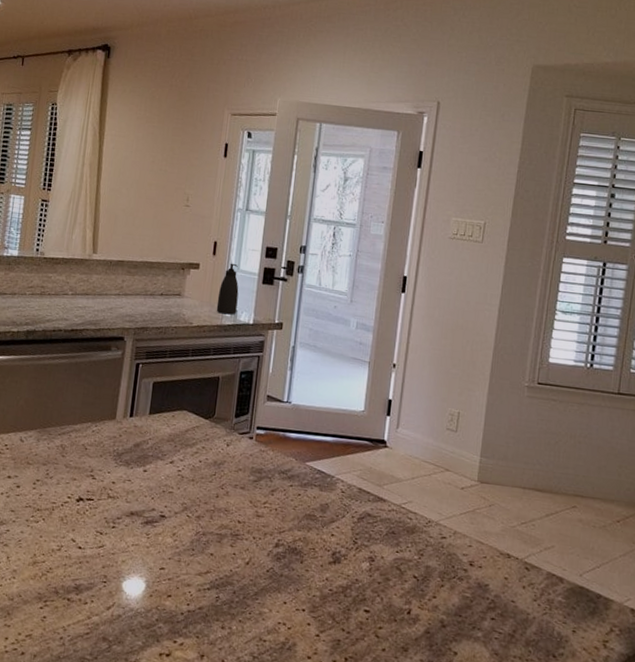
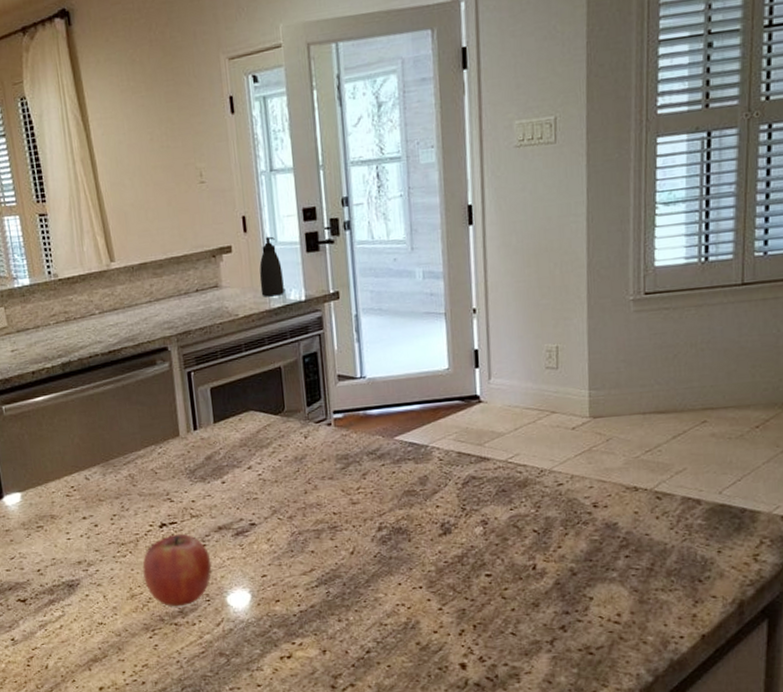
fruit: none [49,510,117,583] -> present [142,533,212,606]

